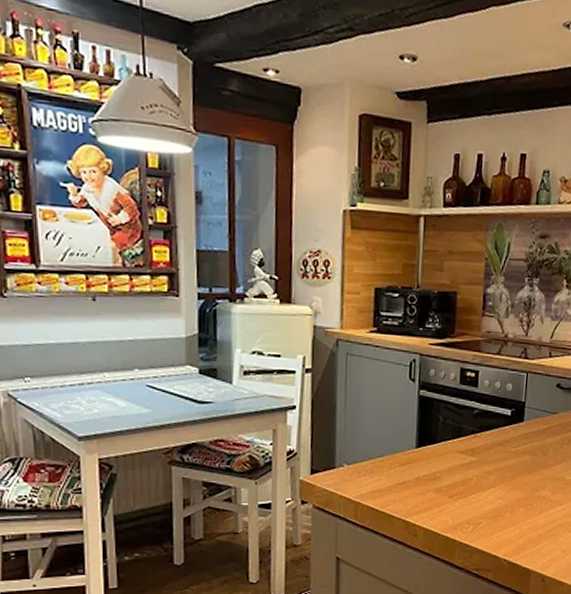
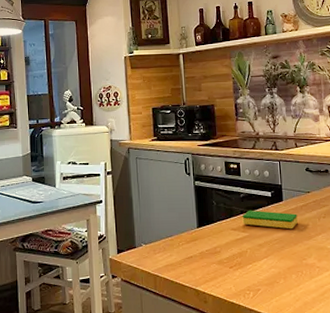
dish sponge: none [472,430,538,456] -> present [242,210,298,230]

